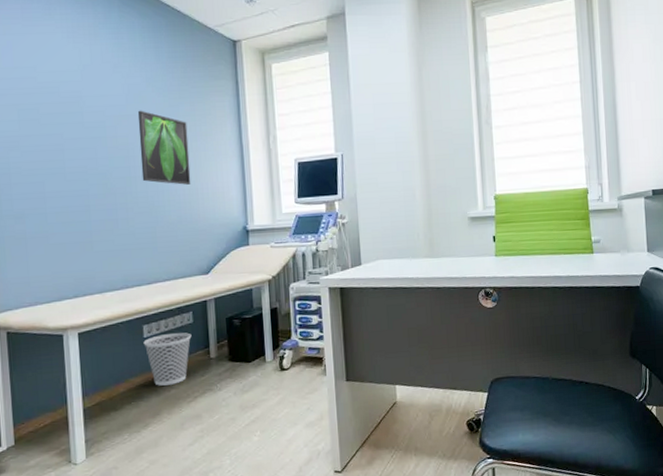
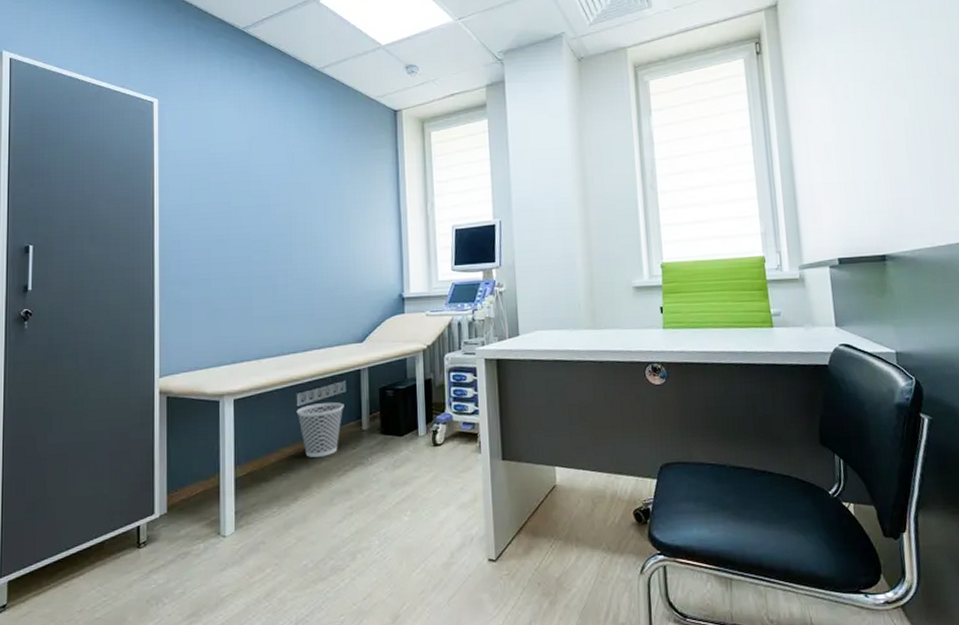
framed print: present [137,110,191,185] -> none [300,178,349,252]

